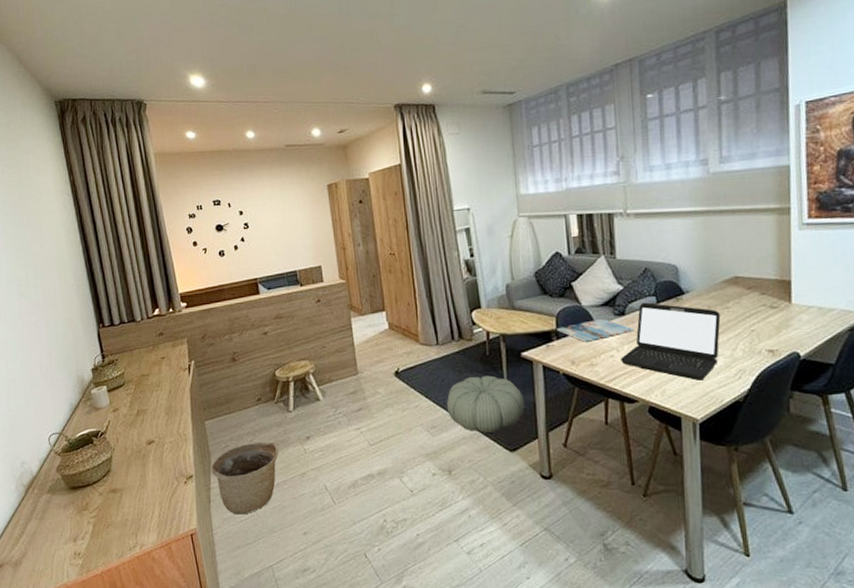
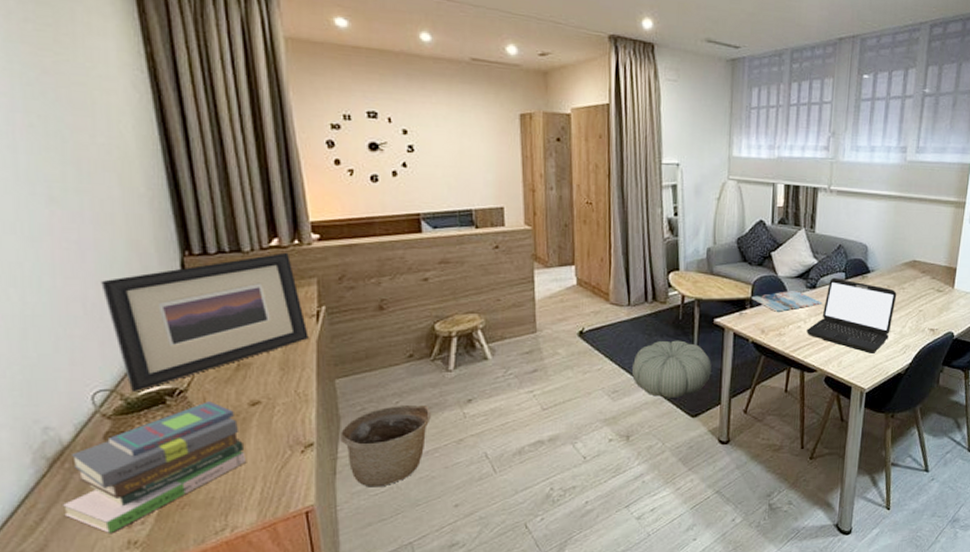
books: none [34,441,147,545] -> present [61,401,245,533]
picture frame: none [50,319,184,435] -> present [101,252,309,393]

